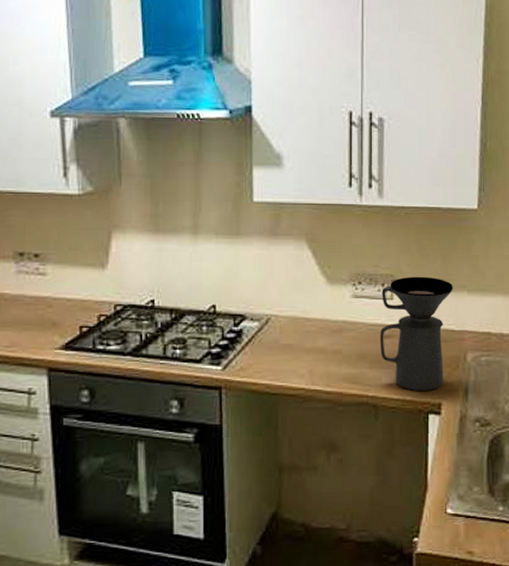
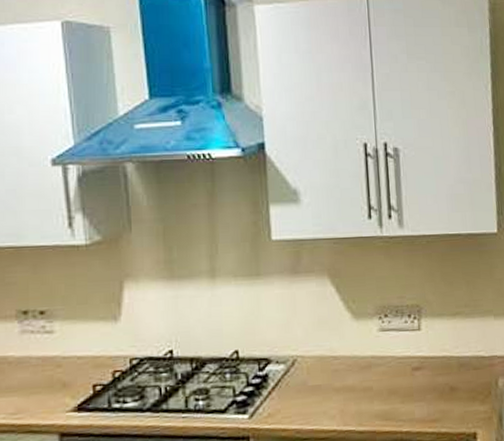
coffee maker: present [379,276,453,392] -> none [408,304,480,423]

